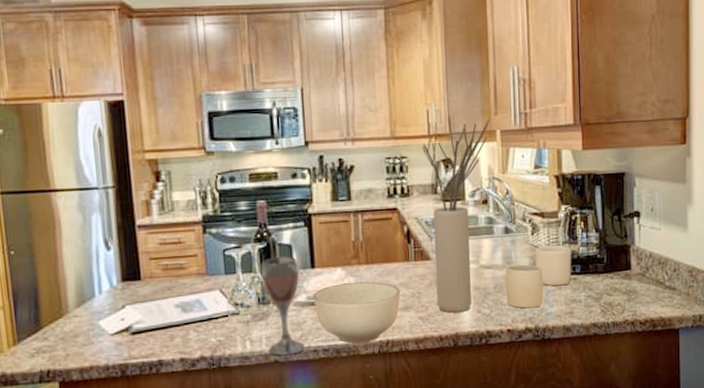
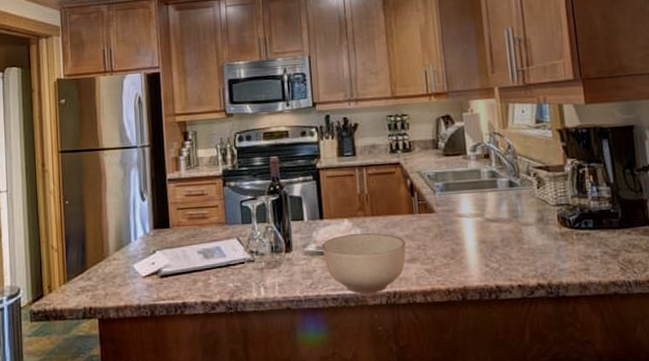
cup: present [260,256,305,356] -> none [273,208,315,303]
vase: present [422,116,489,313] -> none [422,76,487,266]
mug: present [505,264,544,309] -> none [512,218,555,264]
mug: present [535,245,572,286] -> none [542,199,584,241]

